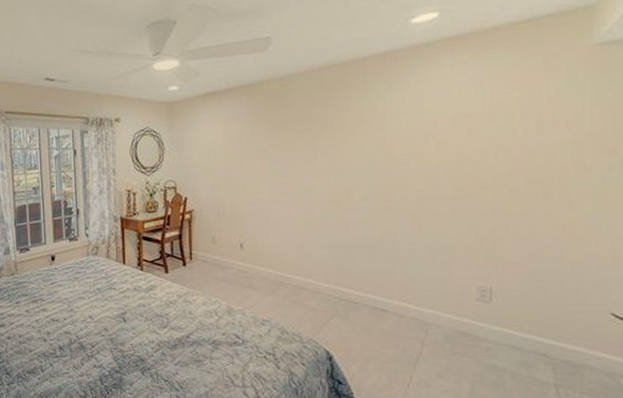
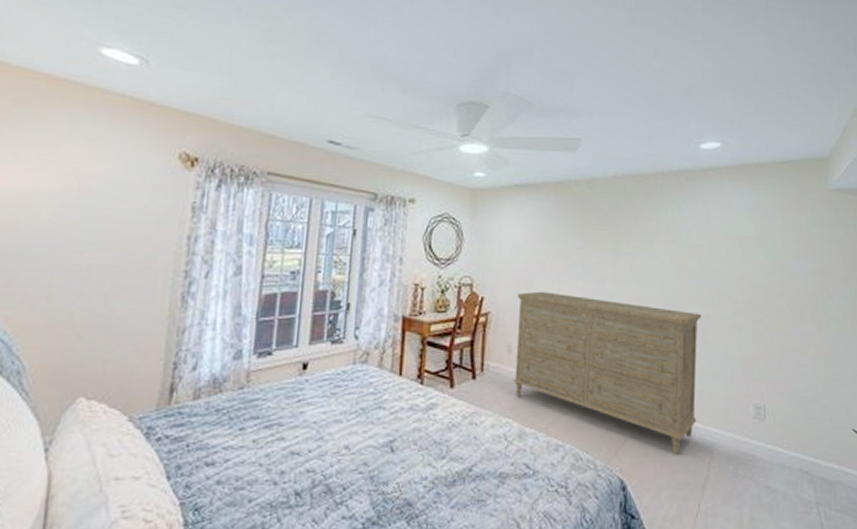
dresser: none [217,188,414,333] -> present [513,291,702,456]

